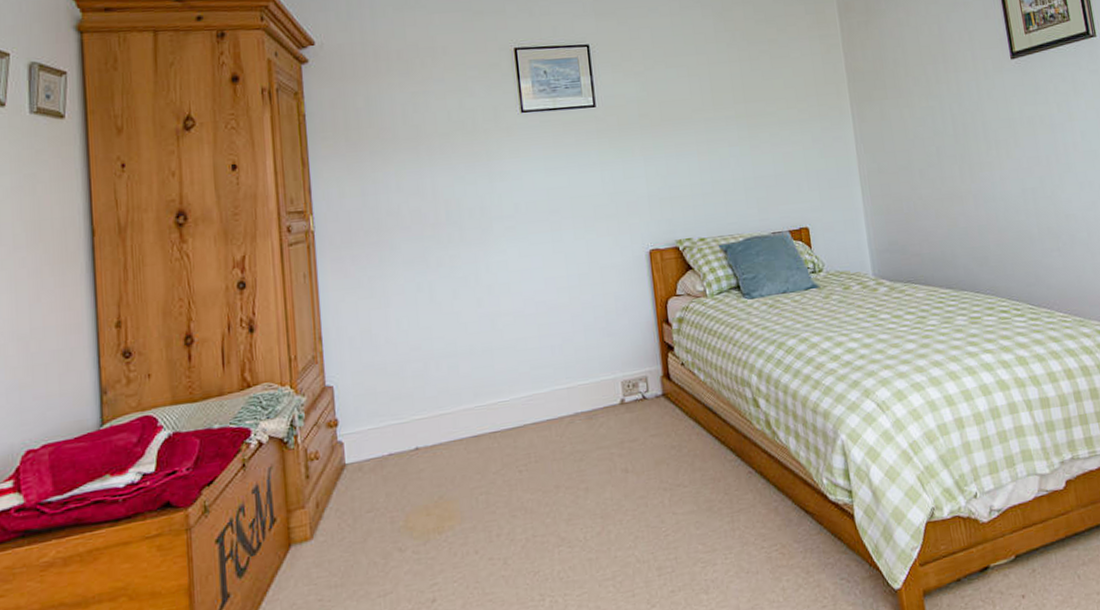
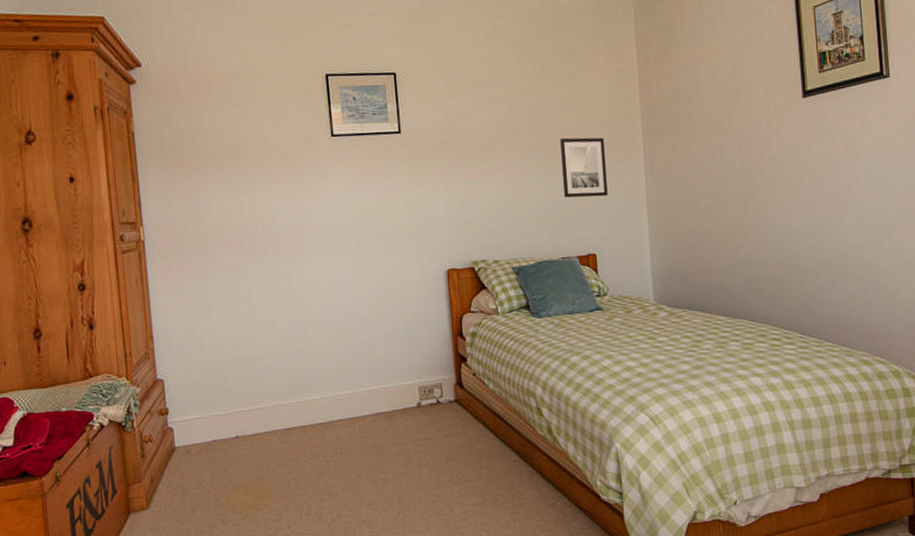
wall art: none [764,105,818,169] -> present [560,137,608,198]

